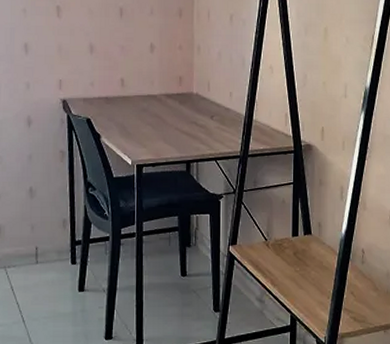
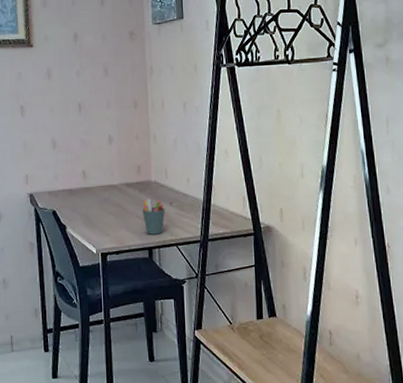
pen holder: none [182,110,206,148] -> present [142,198,166,235]

